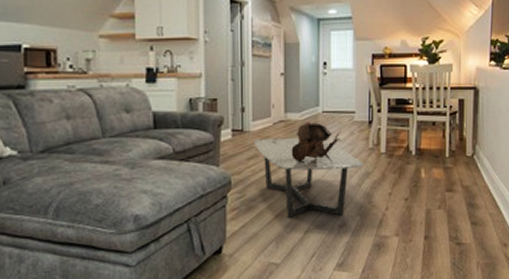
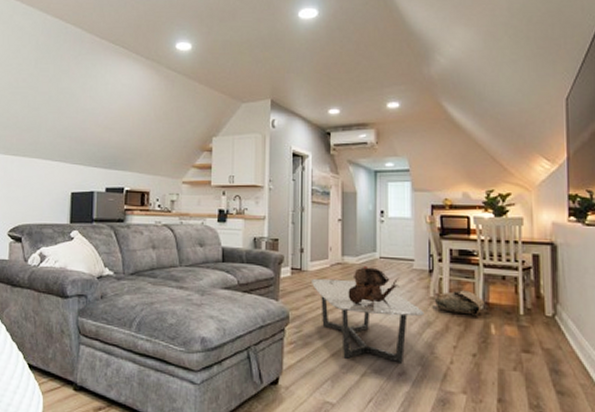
bag: none [373,137,417,162] -> present [434,289,485,315]

